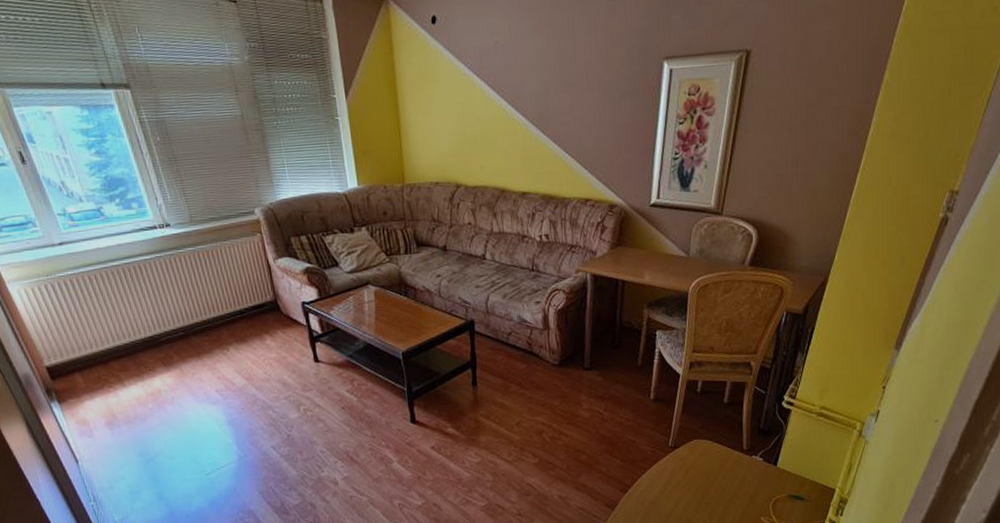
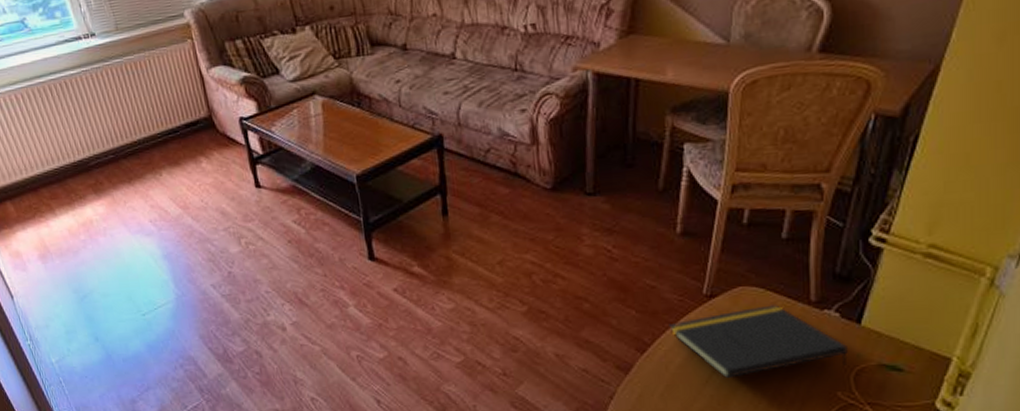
notepad: none [644,453,768,510] -> present [669,305,848,378]

